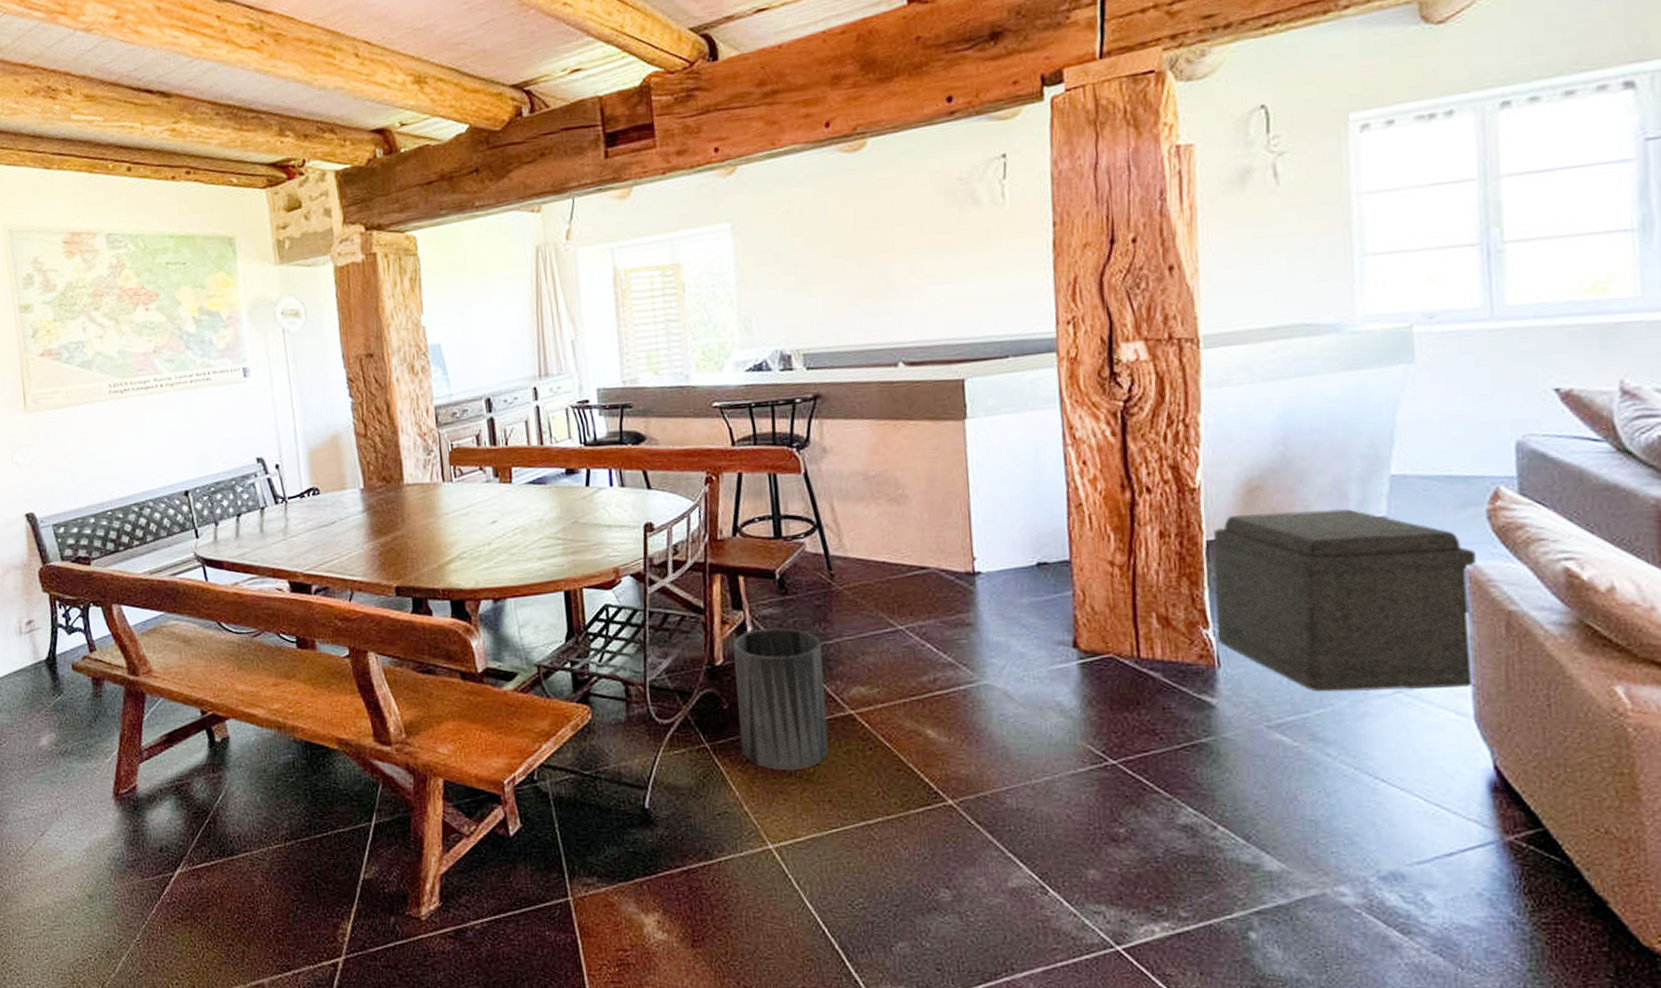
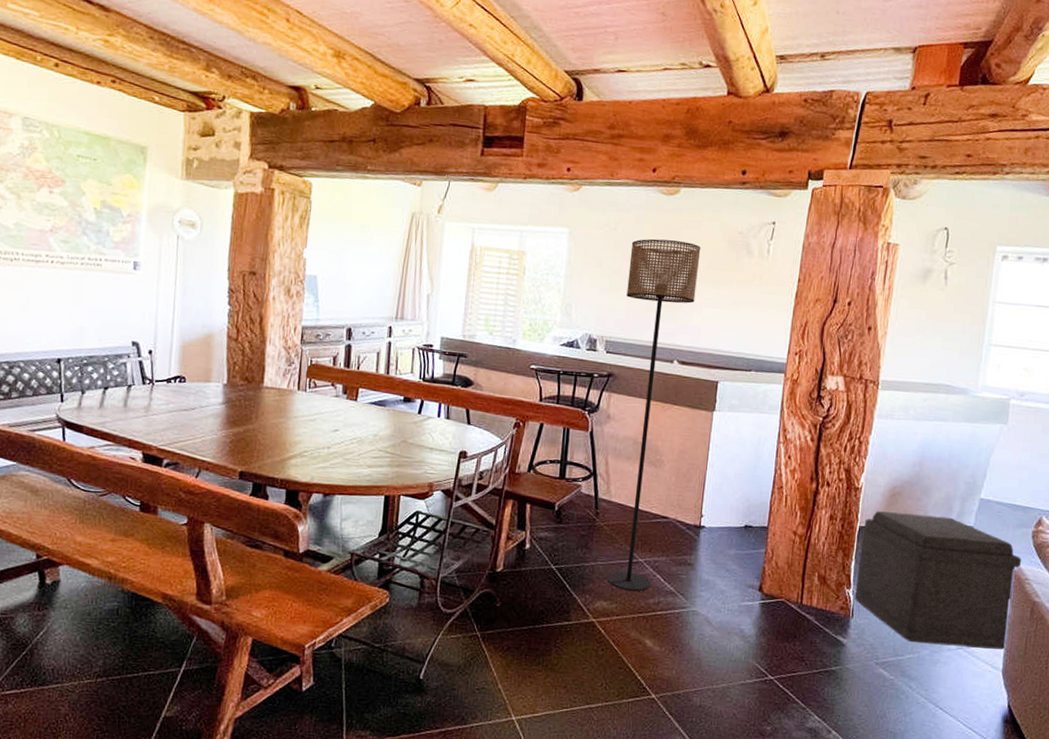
trash can: present [733,627,829,770] -> none [504,547,581,660]
floor lamp: none [814,206,920,670] -> present [607,239,701,592]

